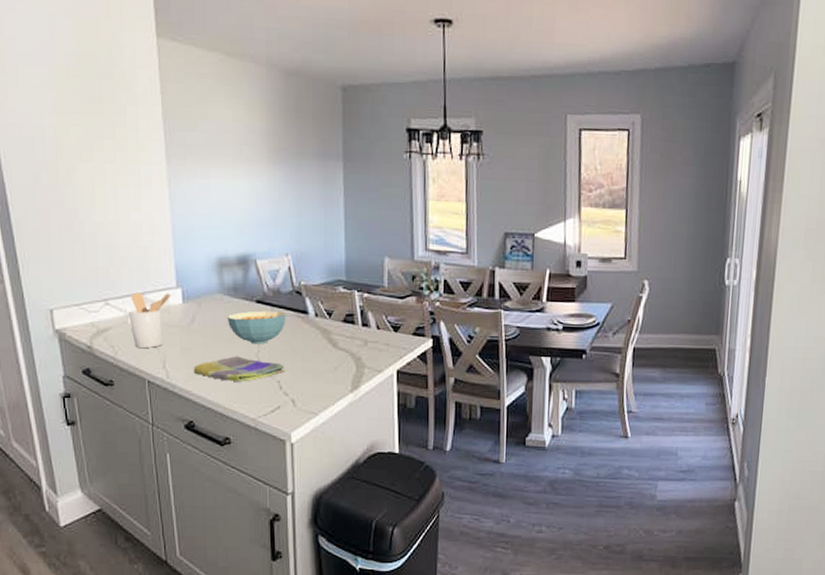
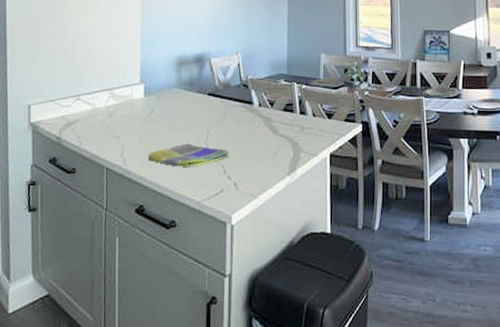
utensil holder: present [128,292,171,348] -> none [96,88,135,138]
cereal bowl: present [227,310,286,345] -> none [181,102,234,133]

